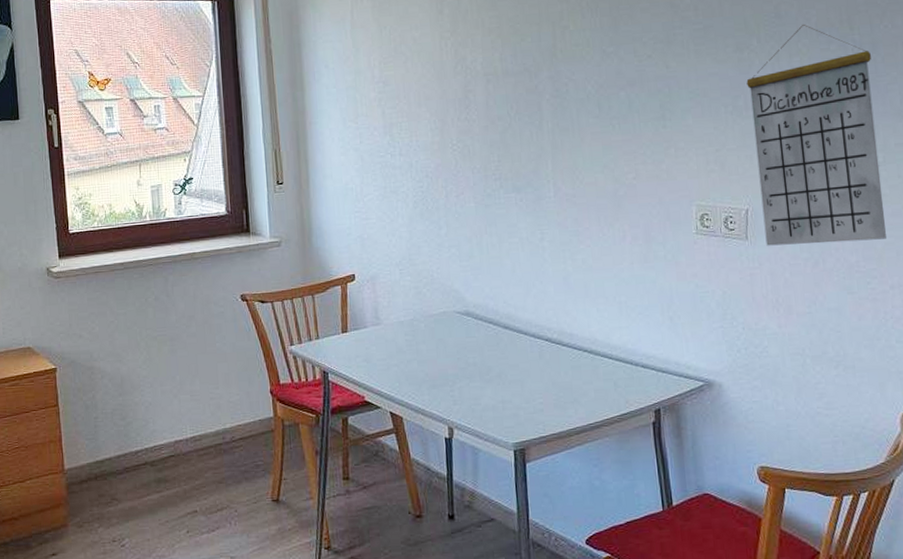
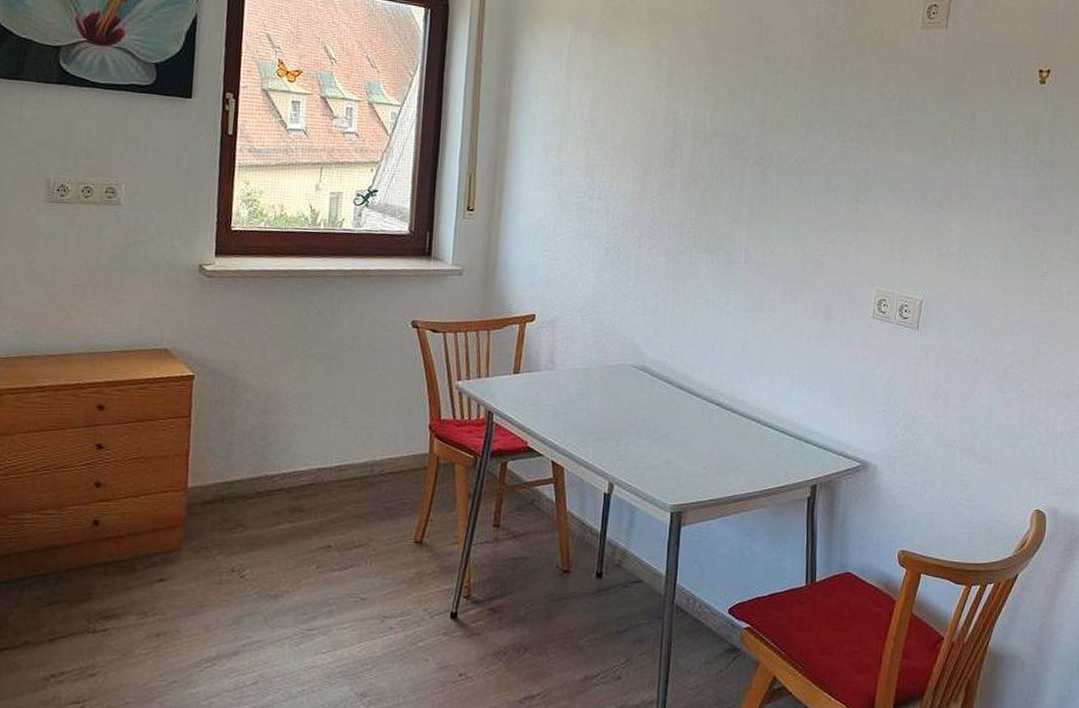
calendar: present [746,24,886,246] -> none [934,131,1049,345]

